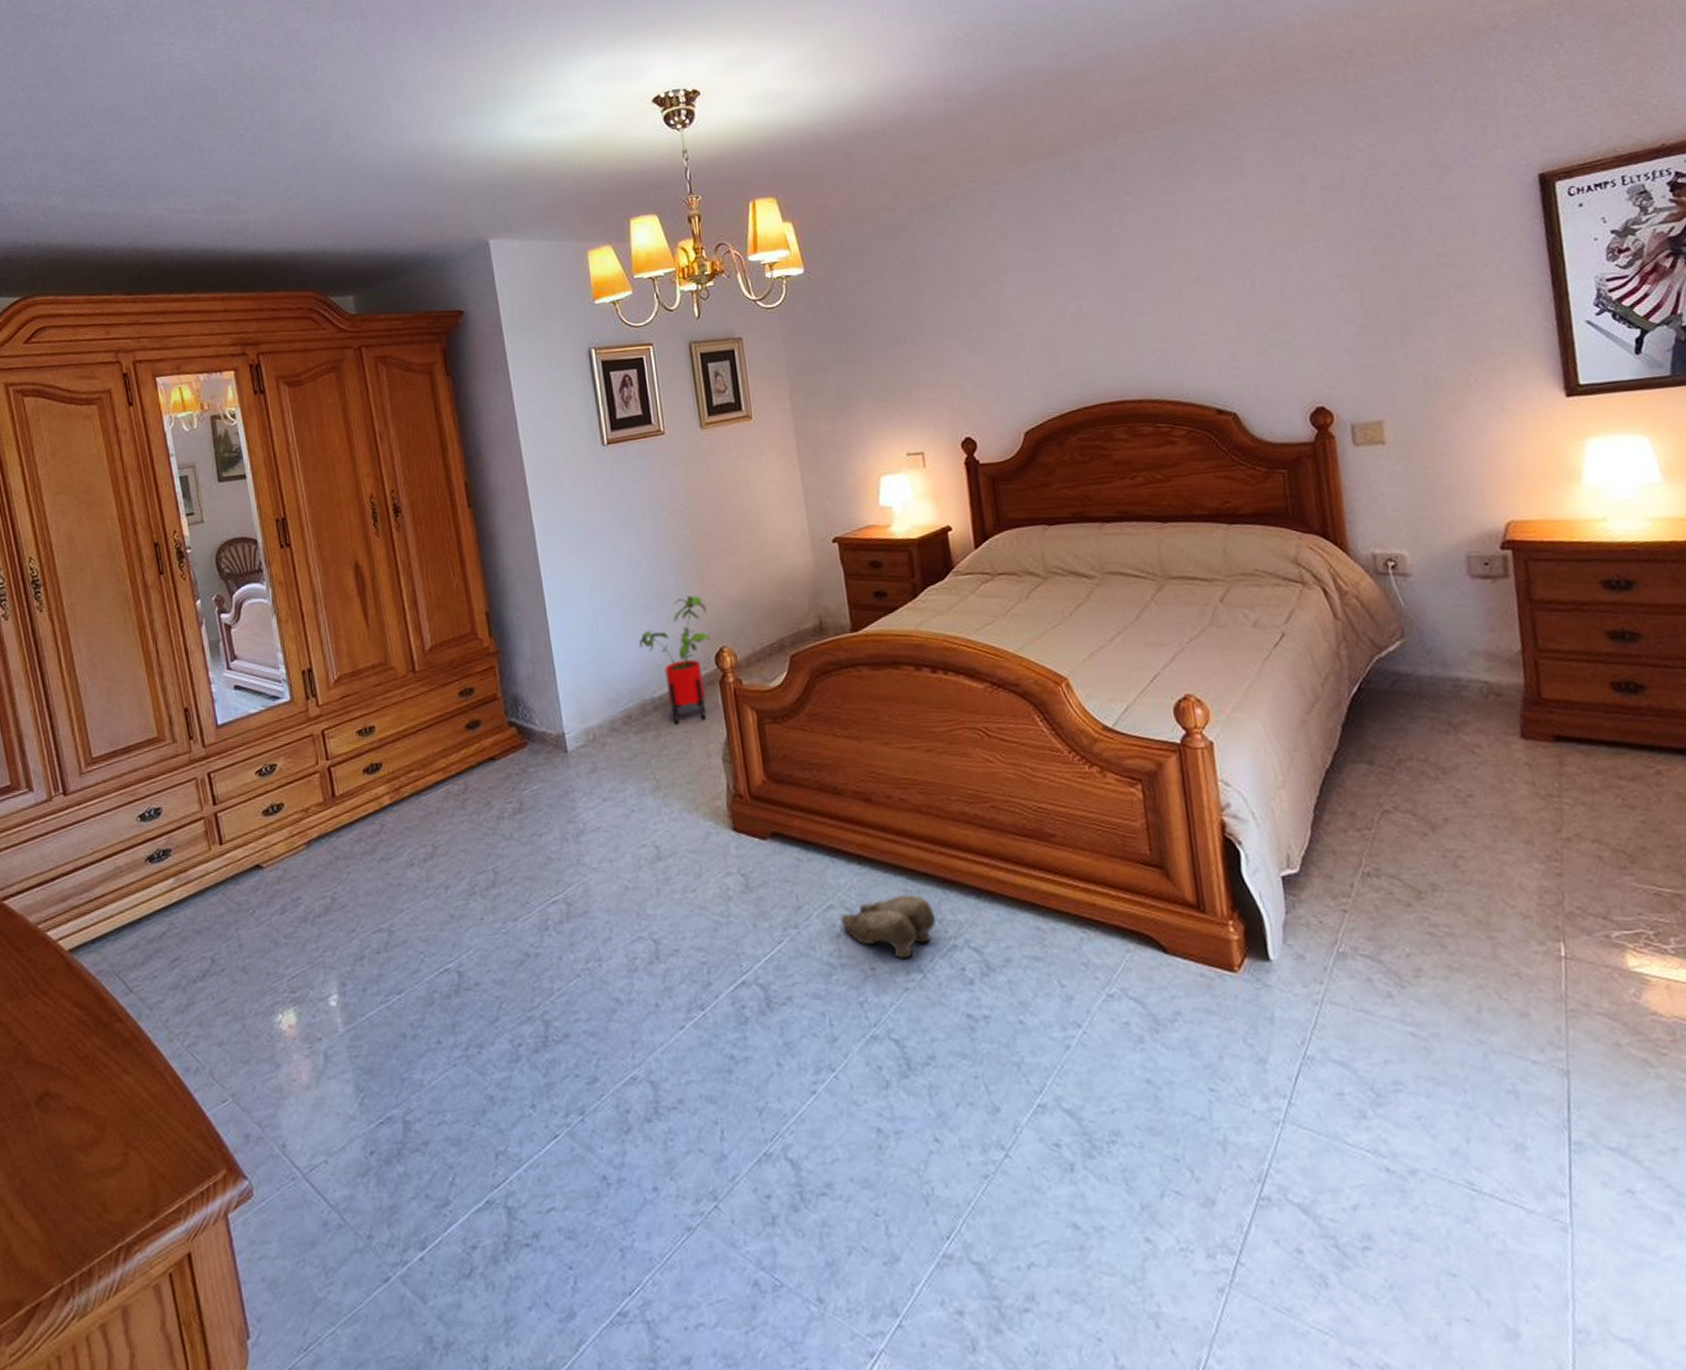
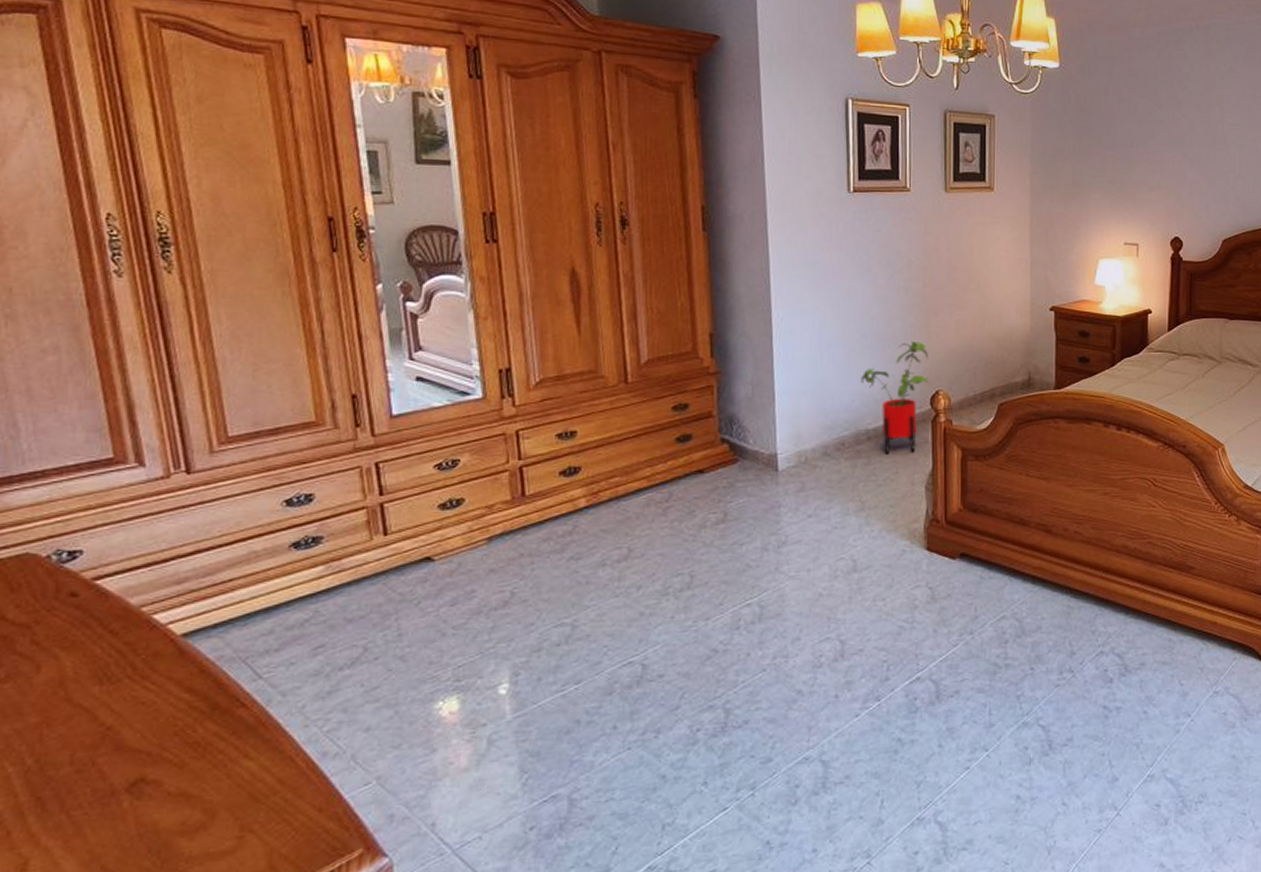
slippers: present [841,894,937,960] -> none [1011,610,1090,662]

